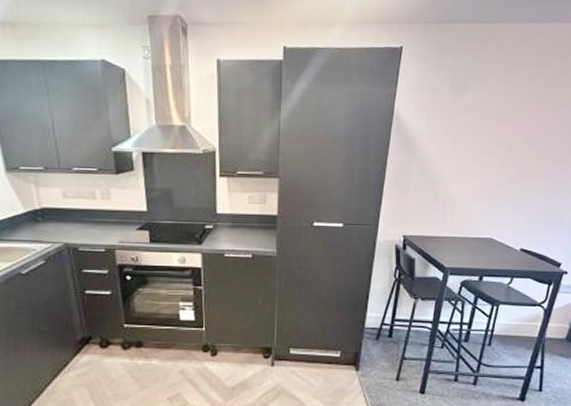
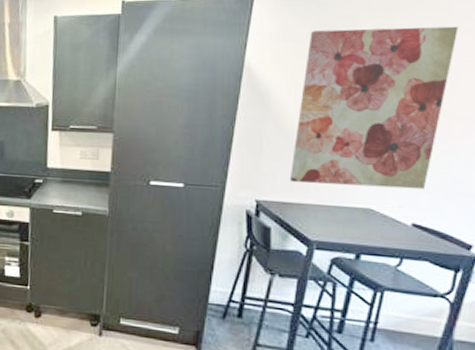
wall art: none [430,81,559,221] -> present [289,26,458,190]

